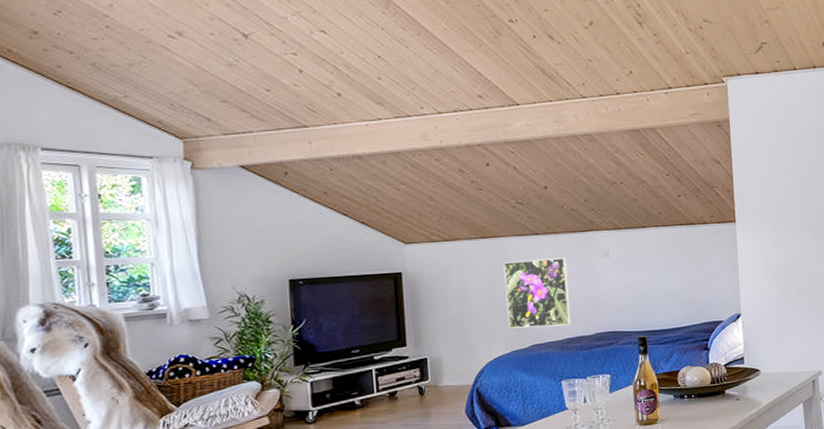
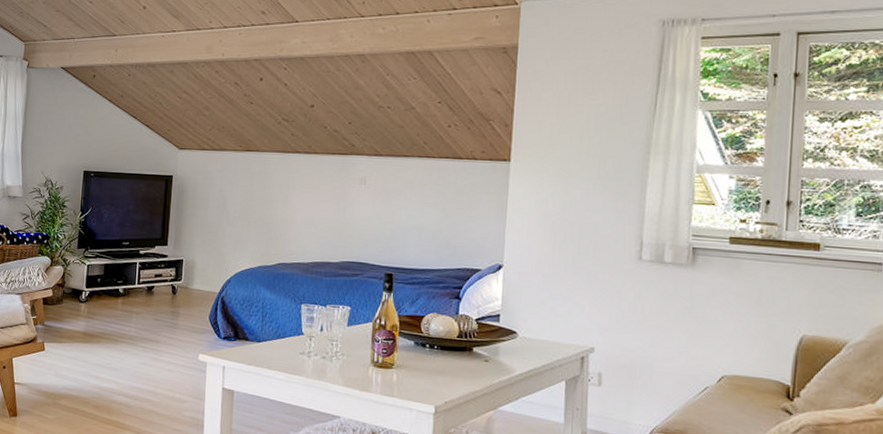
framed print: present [503,257,571,329] -> none [259,177,323,249]

